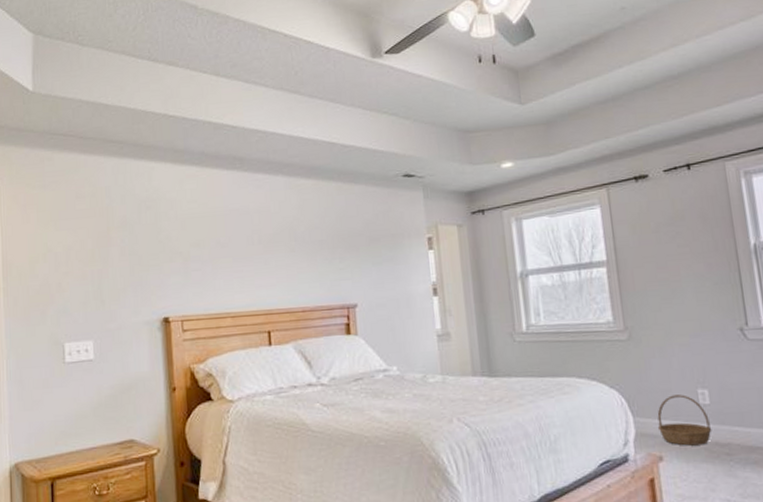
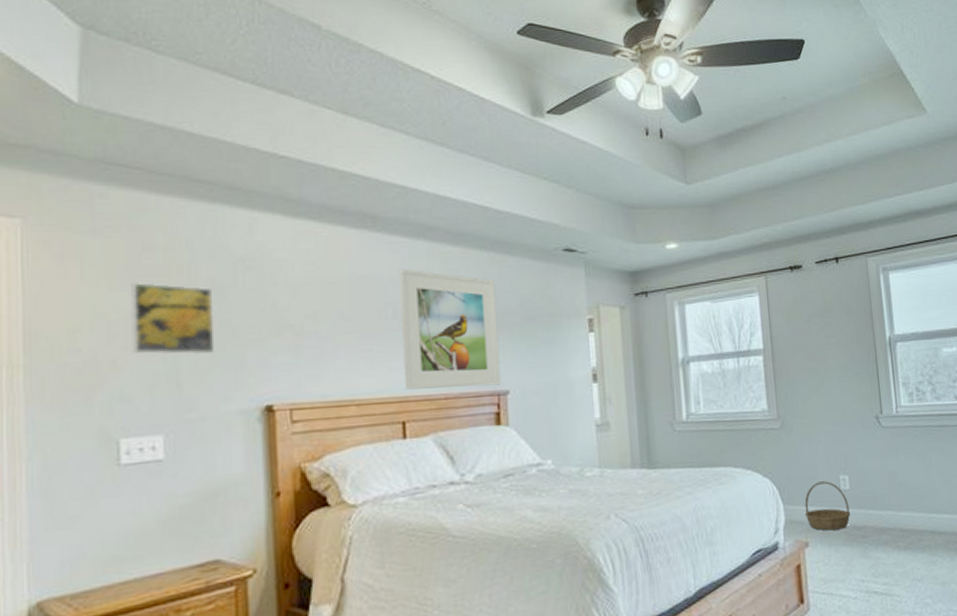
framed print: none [69,223,127,279] -> present [131,282,215,355]
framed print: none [262,201,350,304] -> present [399,268,501,390]

